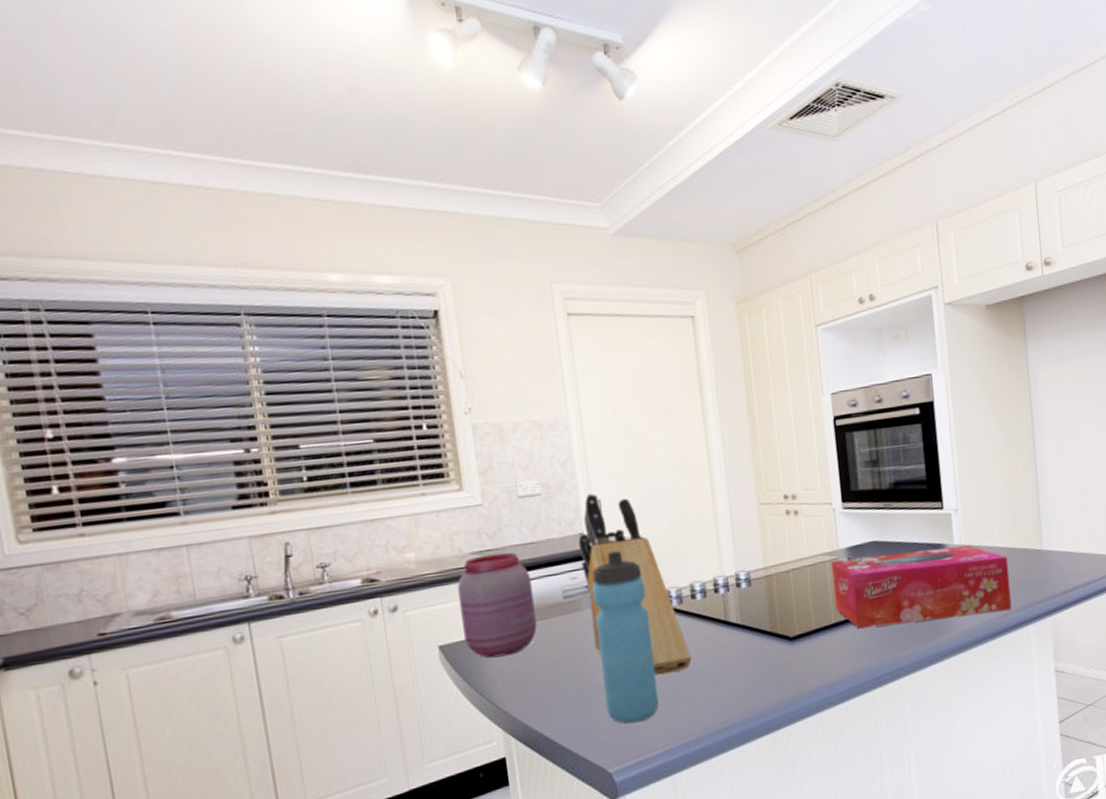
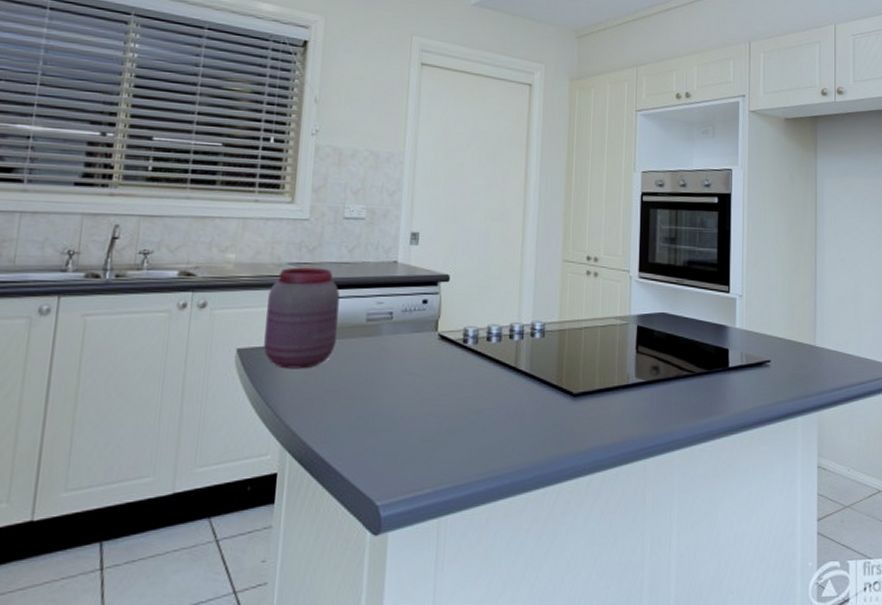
knife block: present [578,493,692,676] -> none [387,225,478,412]
water bottle: present [592,550,659,724] -> none [386,282,446,457]
tissue box: present [831,545,1012,629] -> none [620,326,783,399]

